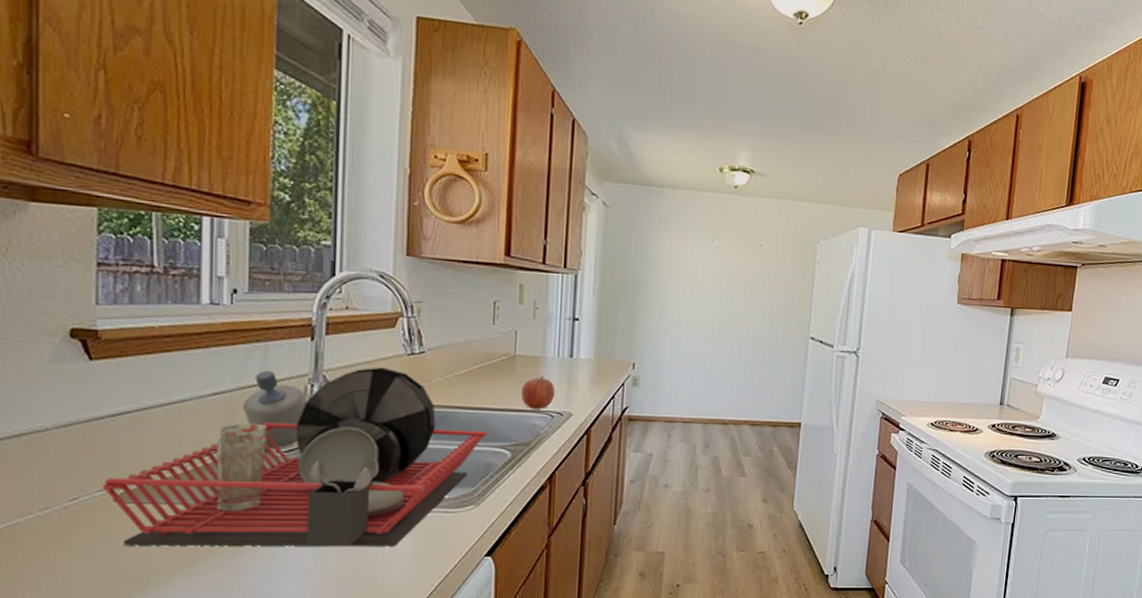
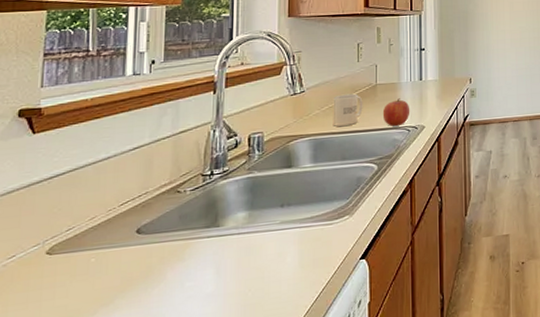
dish rack: present [103,367,488,546] -> none [37,108,358,293]
soap dispenser: present [242,371,307,448] -> none [157,123,210,188]
mug: none [458,362,497,402] -> present [333,93,363,127]

